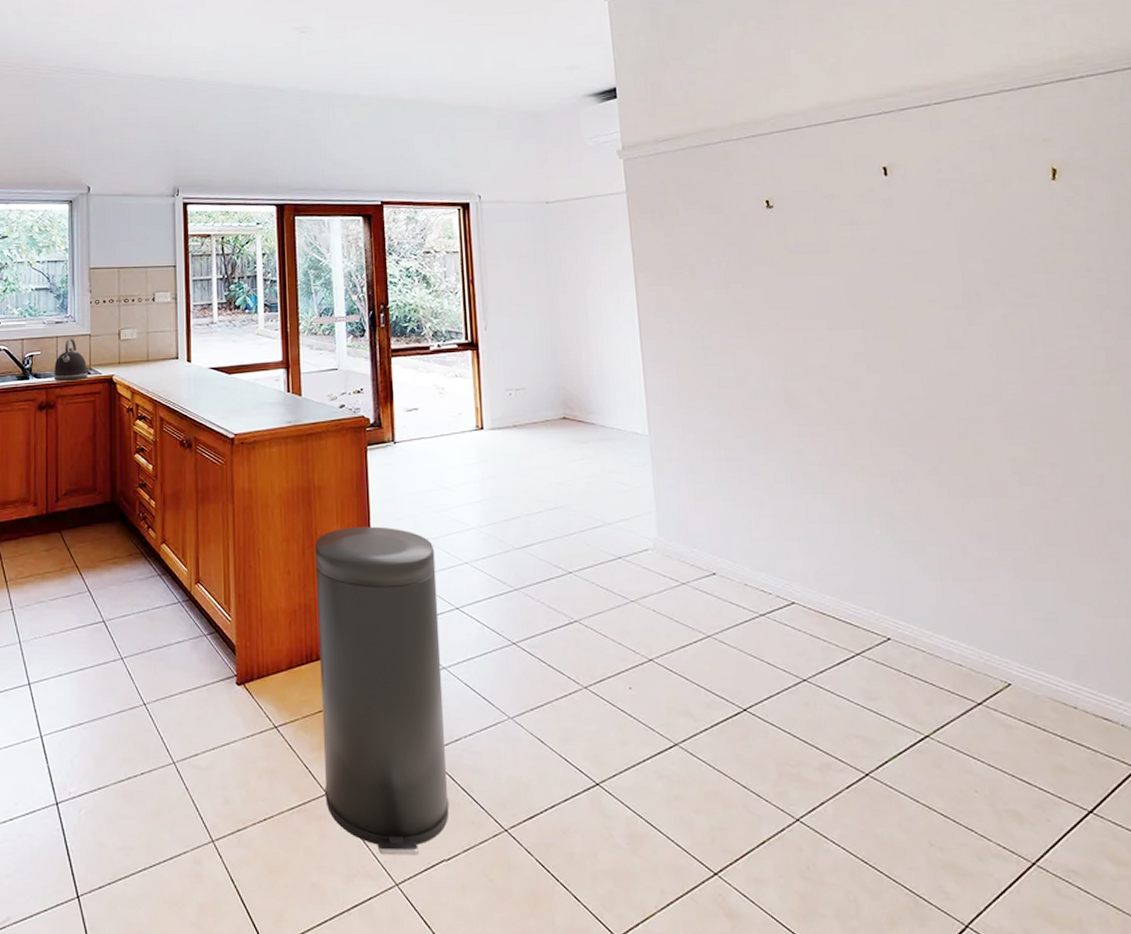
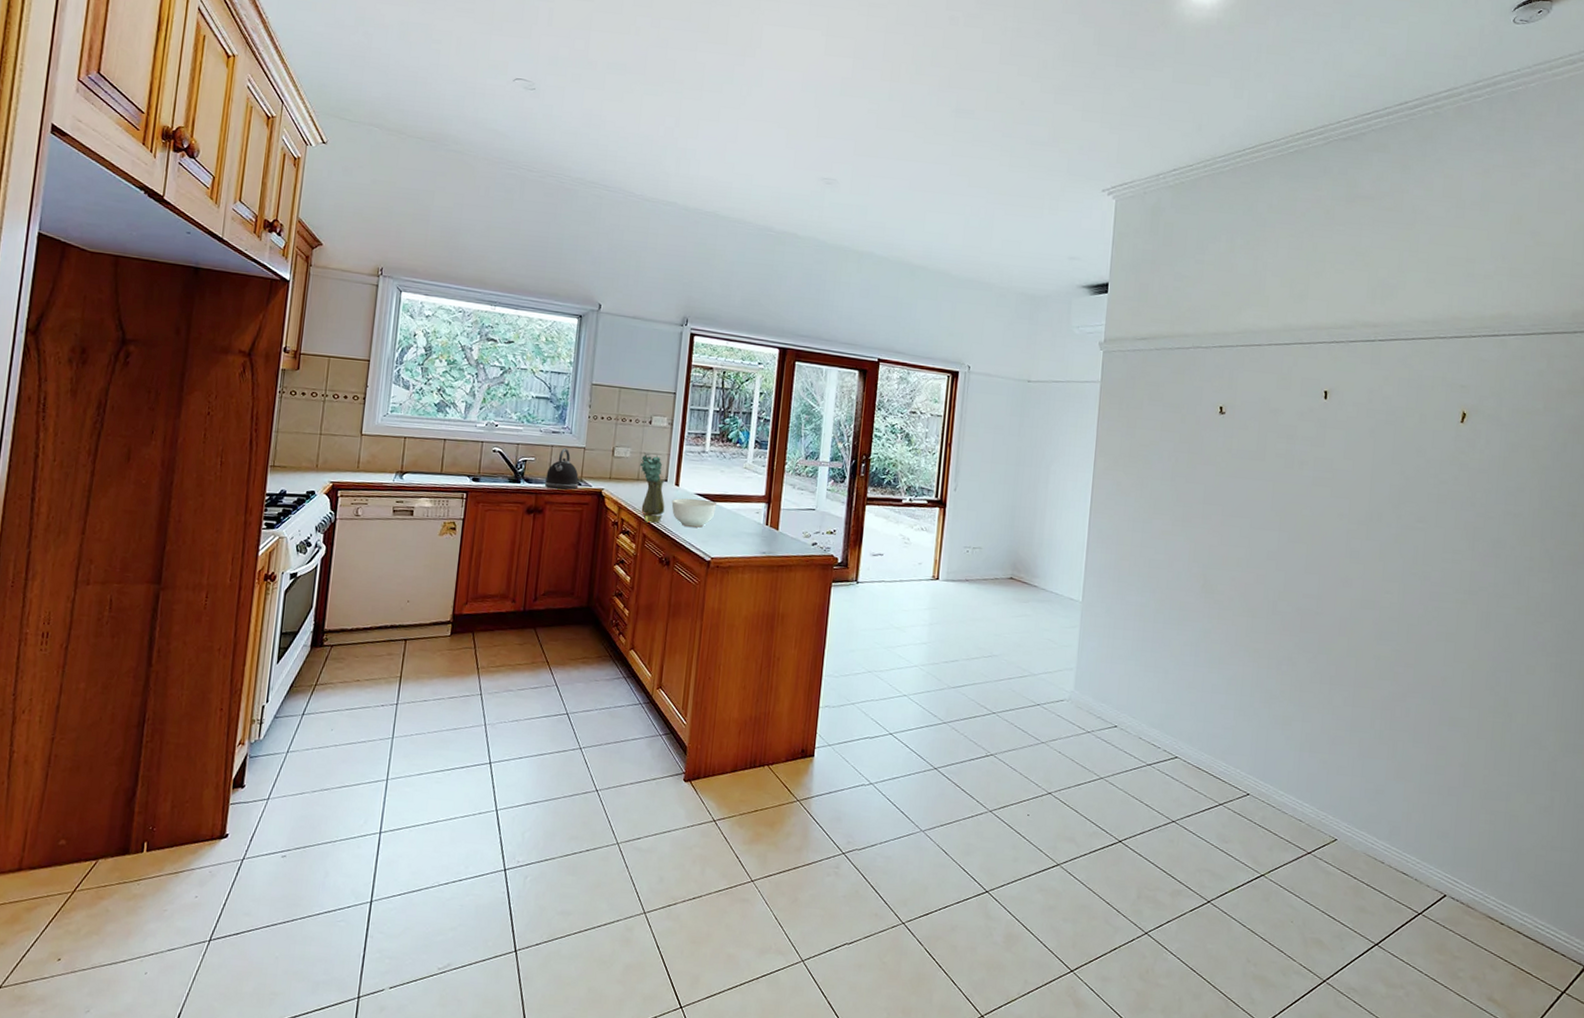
vase: none [148,330,179,405] -> present [639,451,665,523]
bowl: none [186,373,234,404] -> present [671,498,717,528]
pedal bin: present [314,526,449,855] -> none [750,653,879,938]

